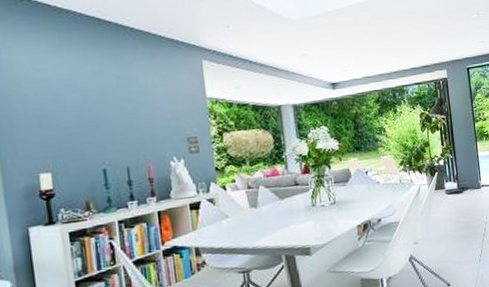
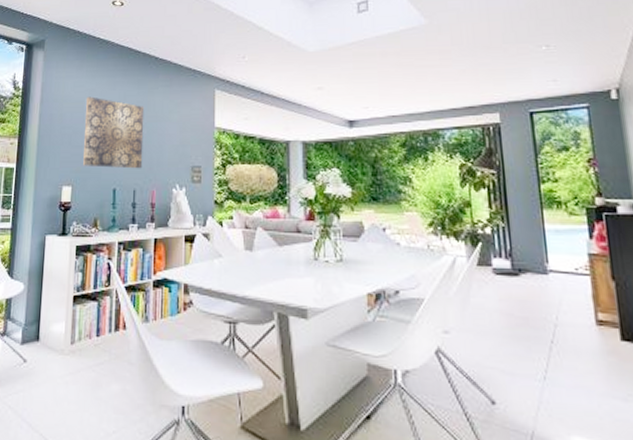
wall art: none [52,73,134,150] -> present [83,96,145,169]

